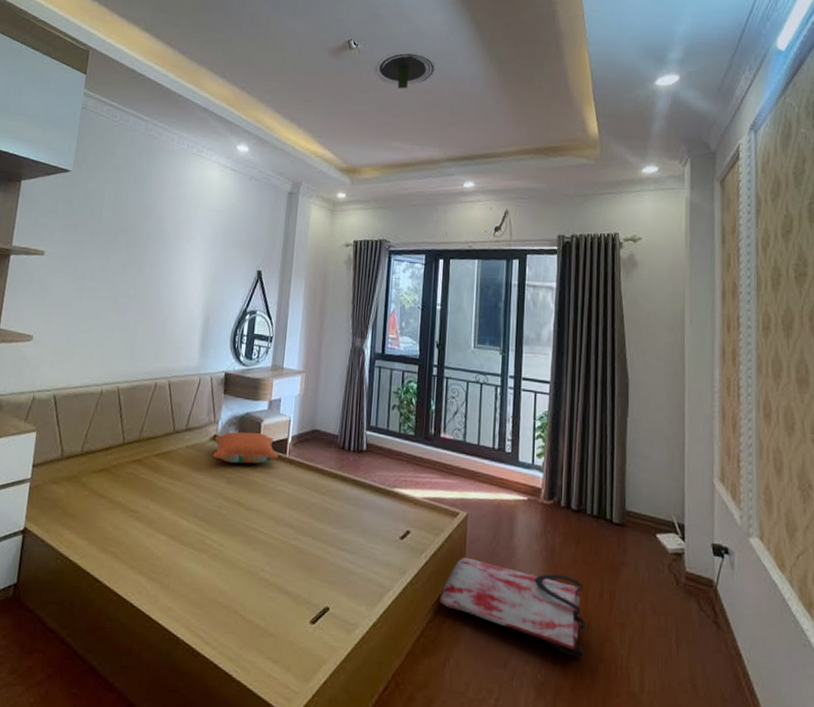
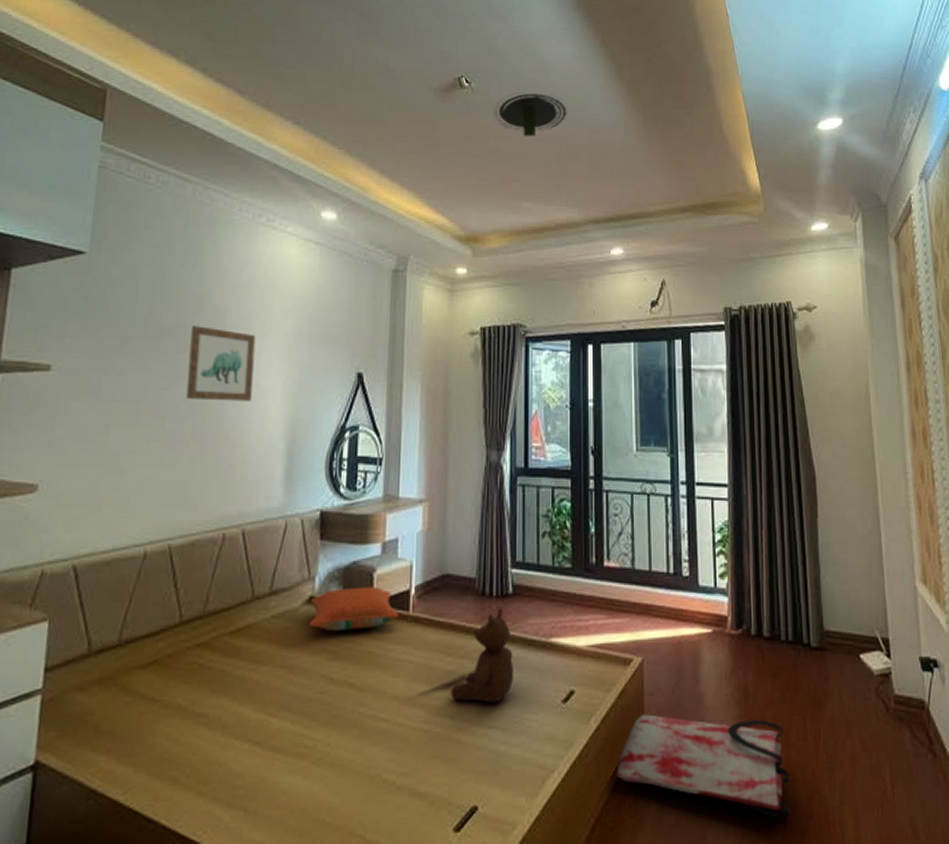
wall art: none [134,228,185,287] -> present [186,326,256,401]
teddy bear: none [314,459,364,532] -> present [451,607,513,704]

